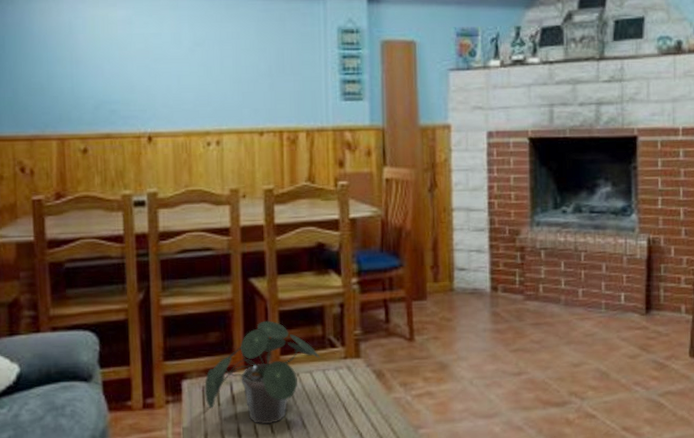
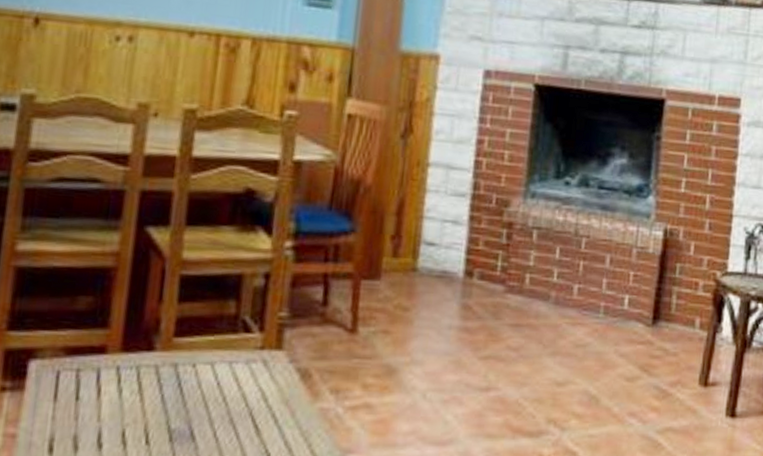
potted plant: present [203,320,320,425] -> none [57,287,228,432]

